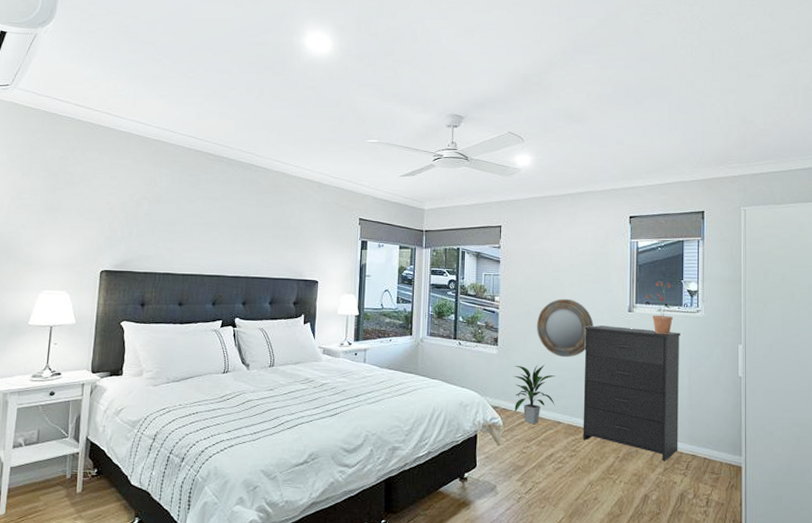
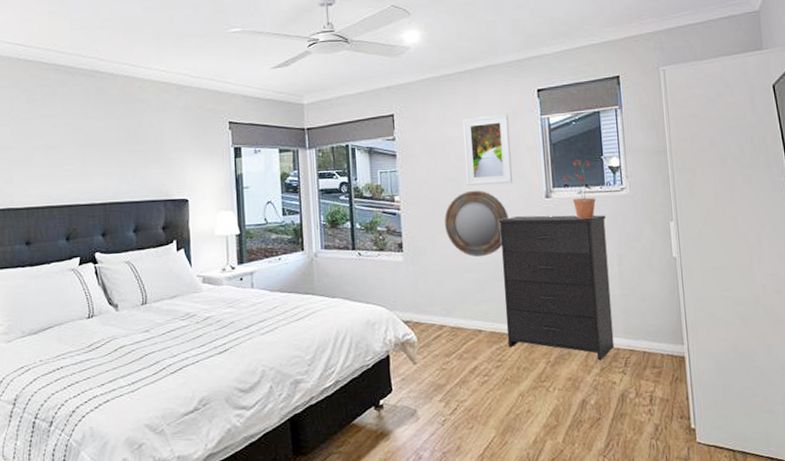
indoor plant: present [513,364,556,425] -> none [424,268,474,337]
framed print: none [559,234,602,297] -> present [463,114,513,186]

